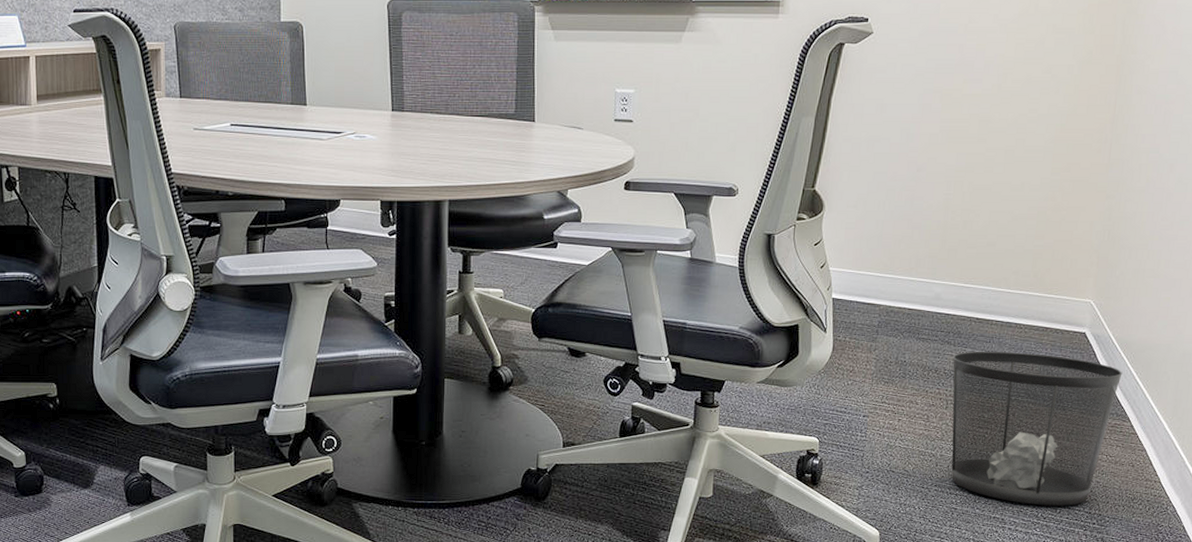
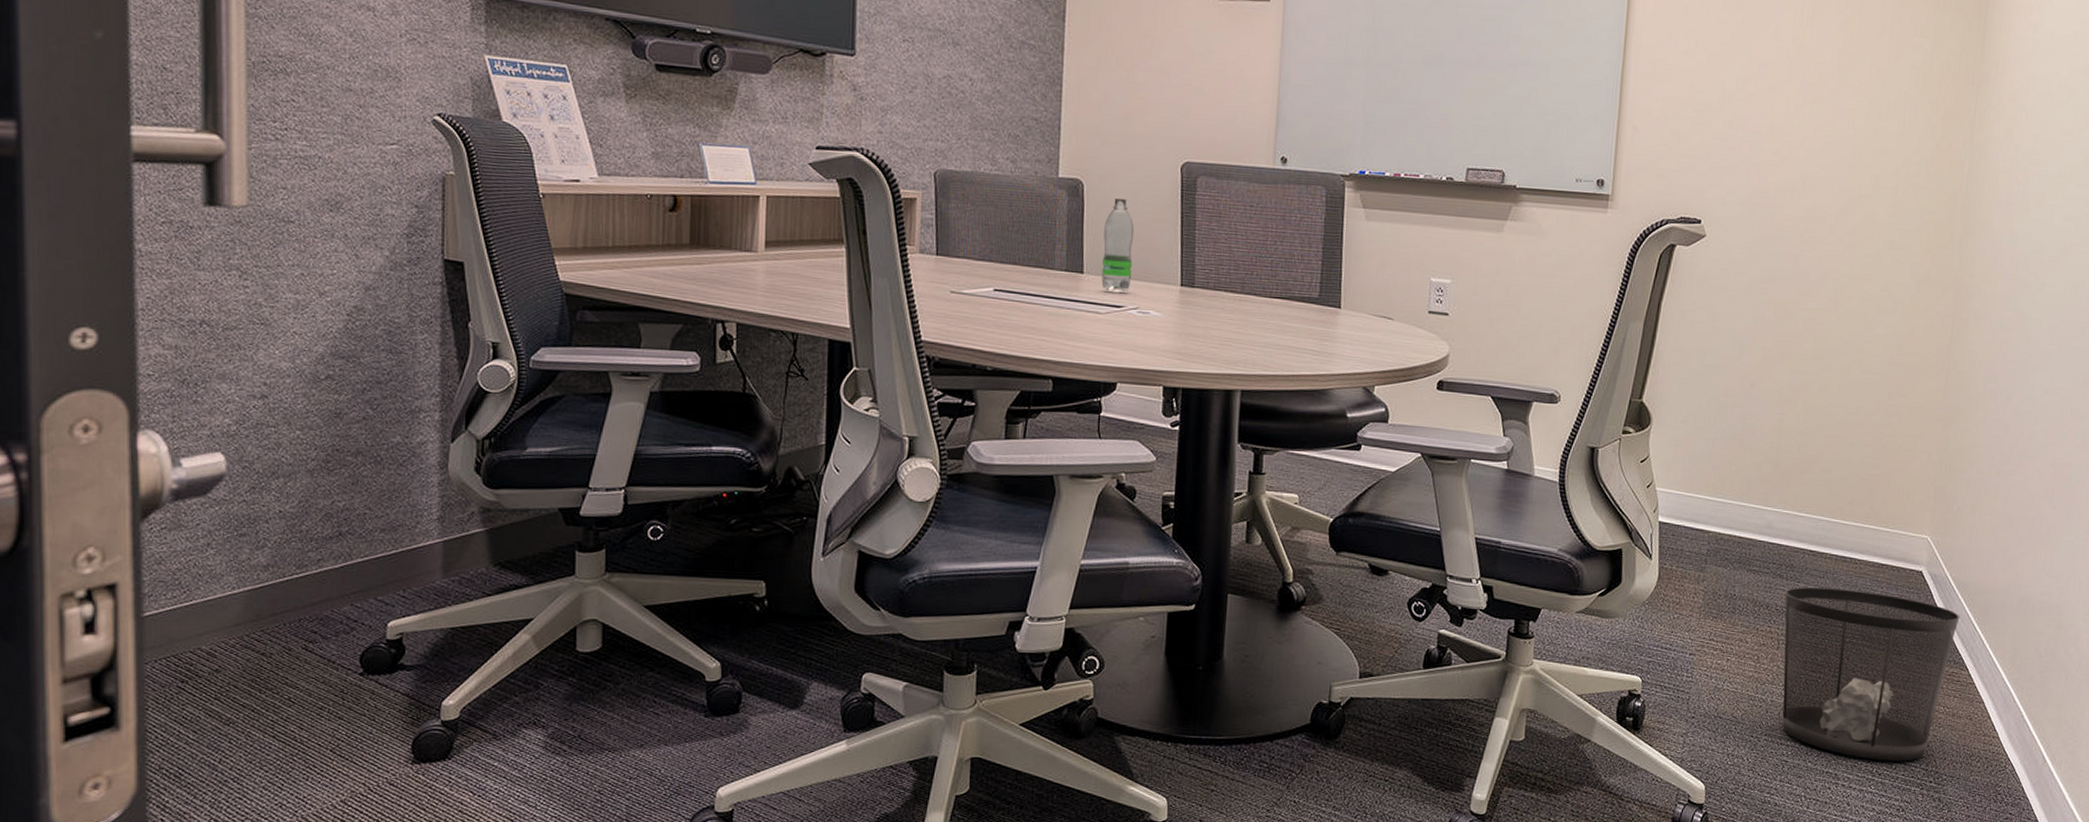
bottle: none [323,37,349,121] -> present [1101,199,1135,294]

